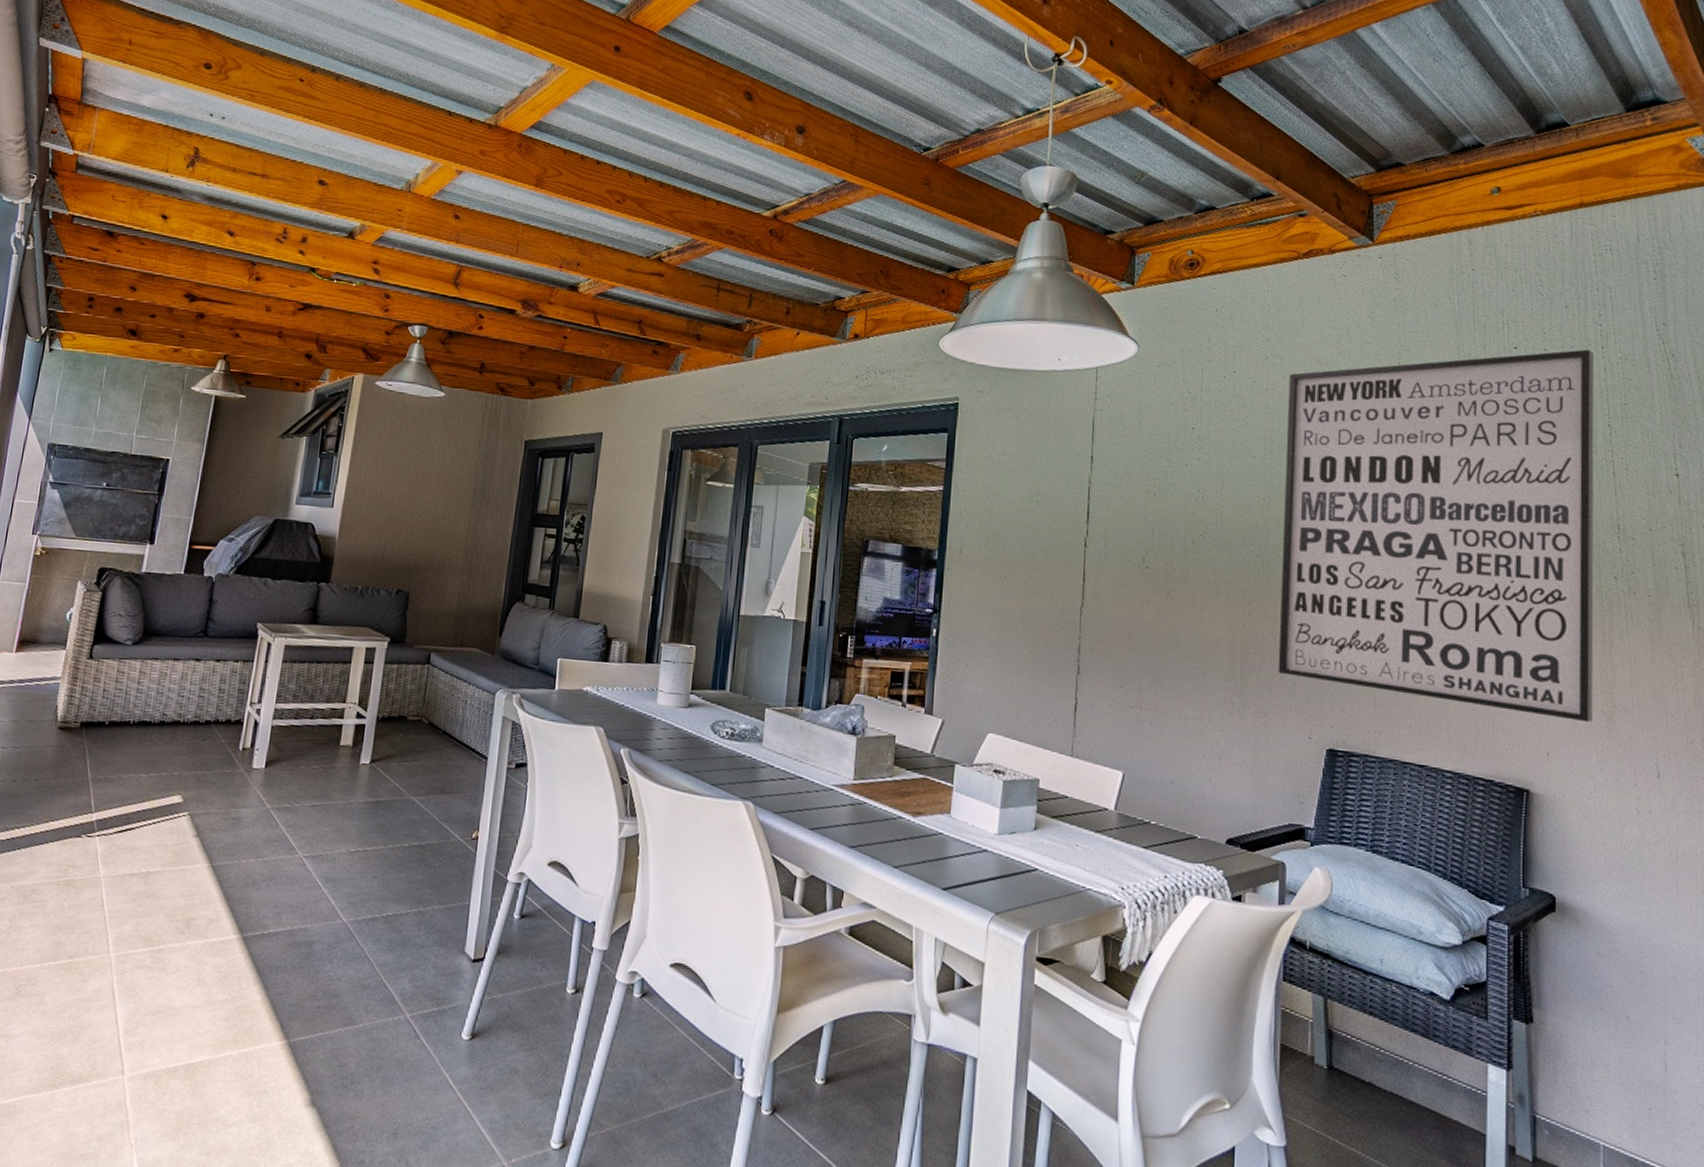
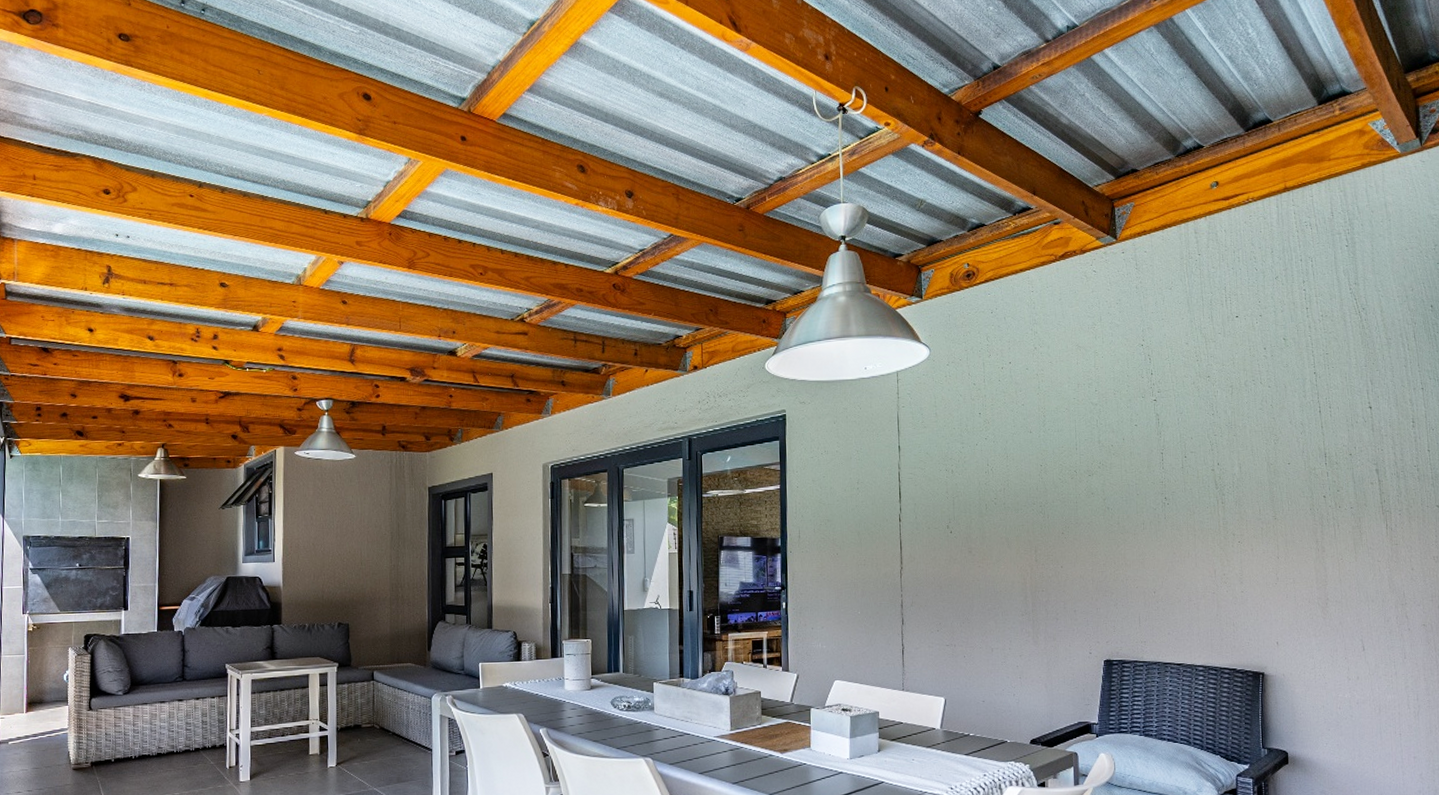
wall art: present [1278,349,1594,723] -> none [1055,312,1312,615]

